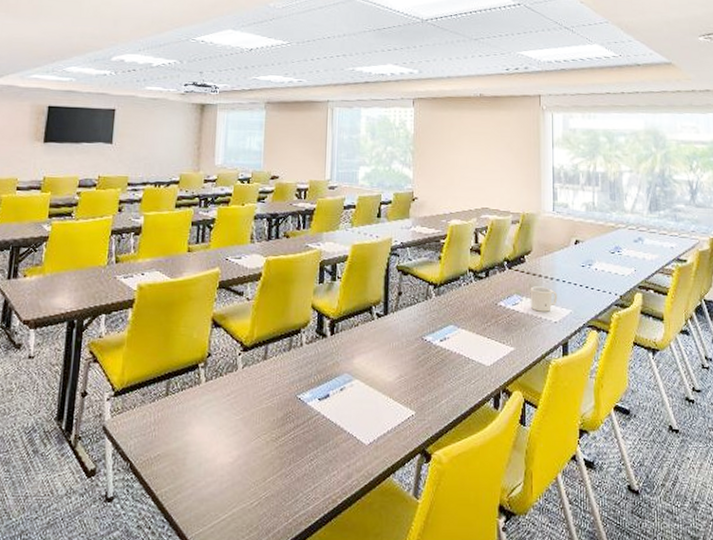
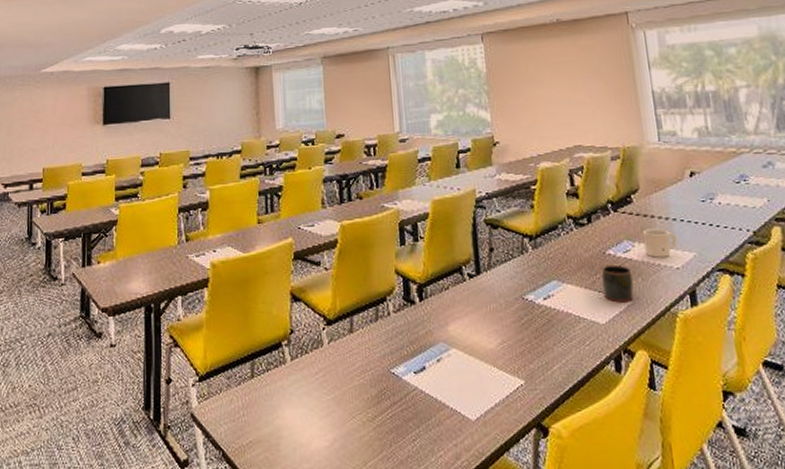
mug: none [492,314,517,349] -> present [601,264,634,303]

